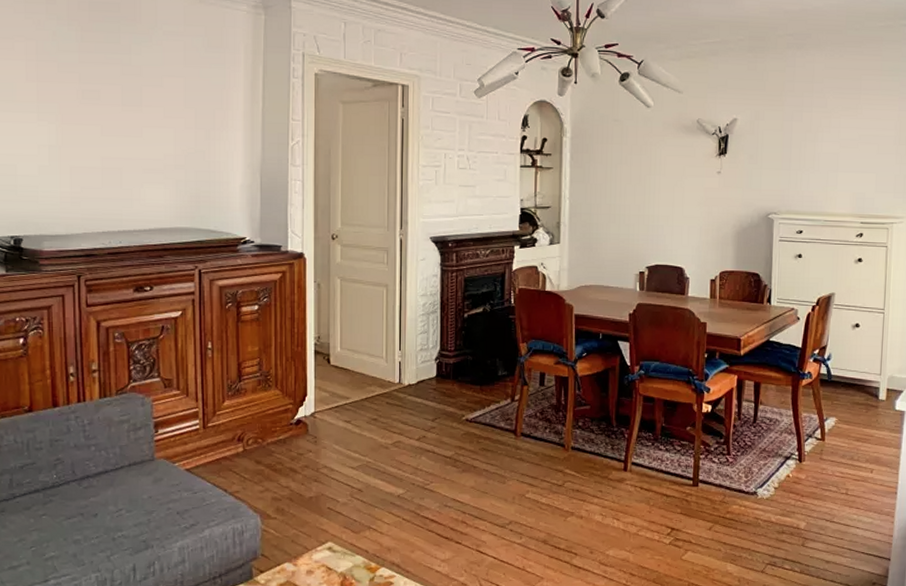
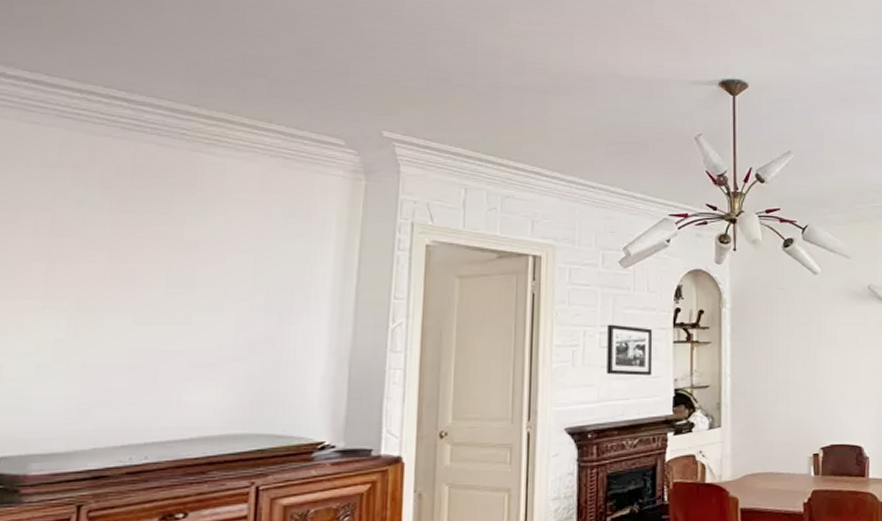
picture frame: none [464,148,503,195] -> present [606,324,653,376]

